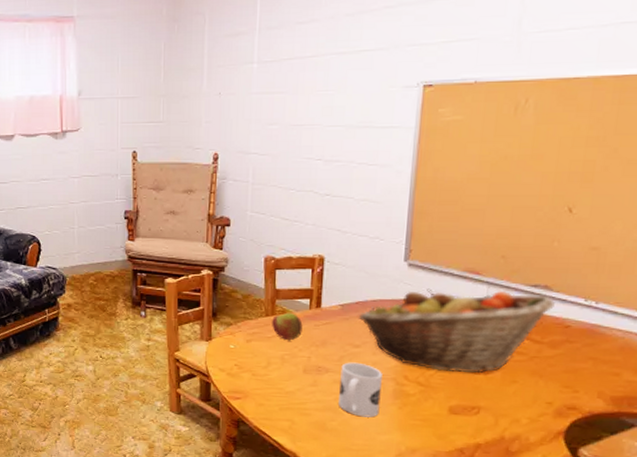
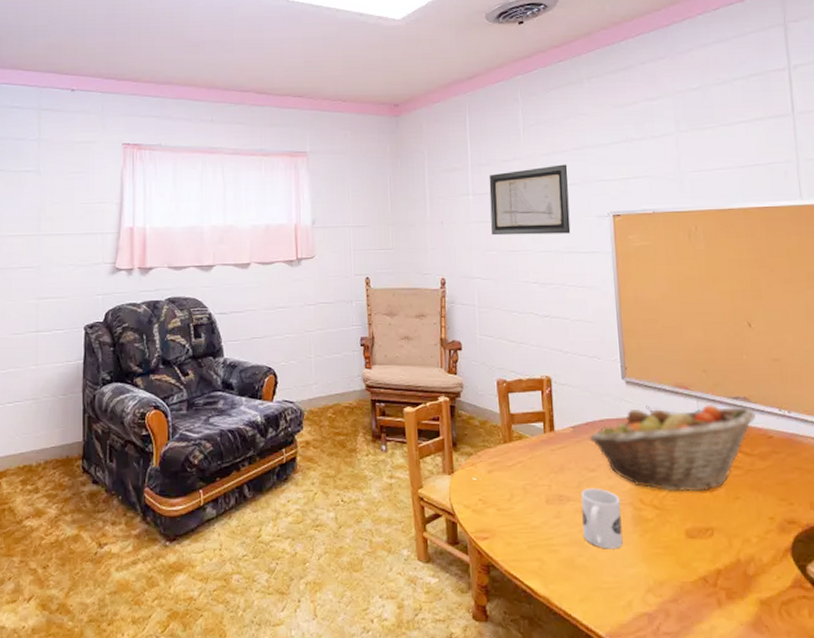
apple: present [272,312,303,340] -> none [510,437,540,468]
wall art: none [275,26,376,108] -> present [489,164,571,236]

